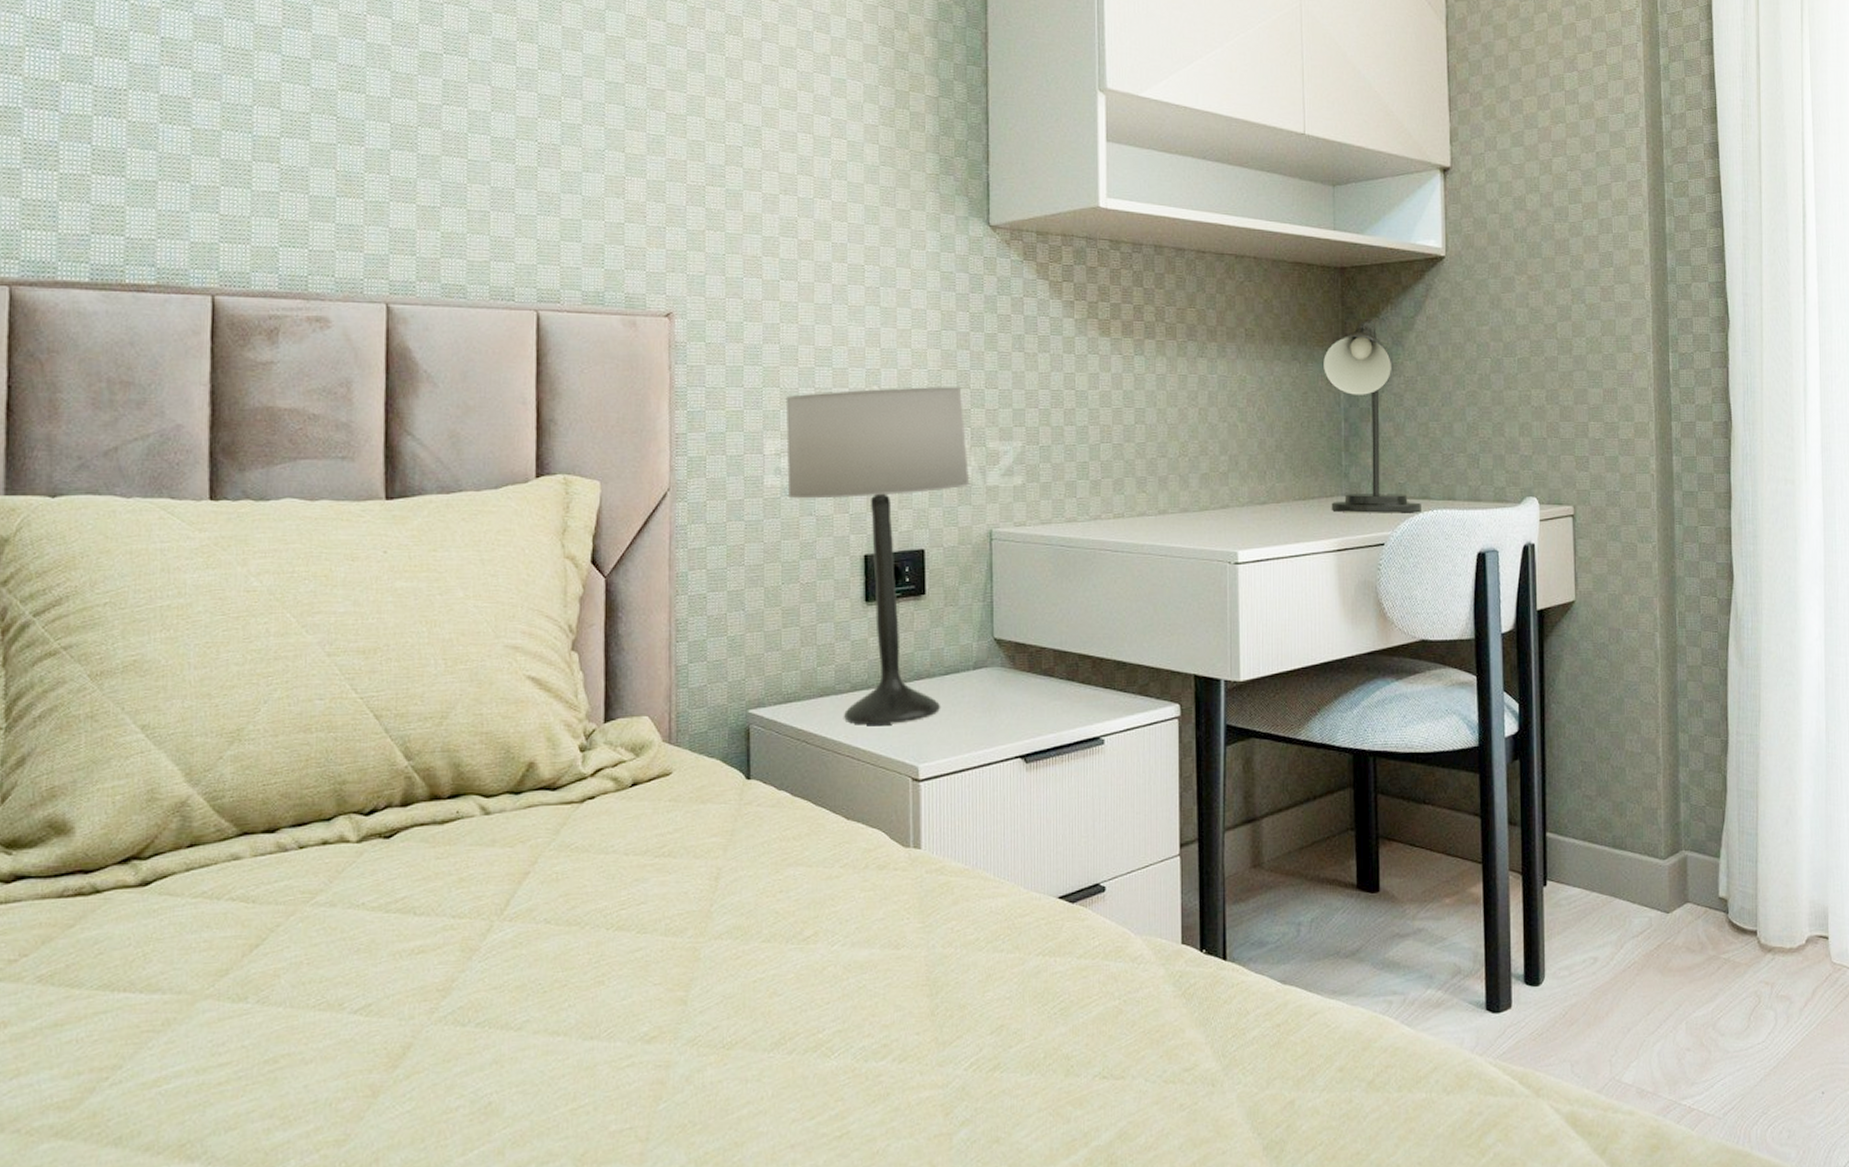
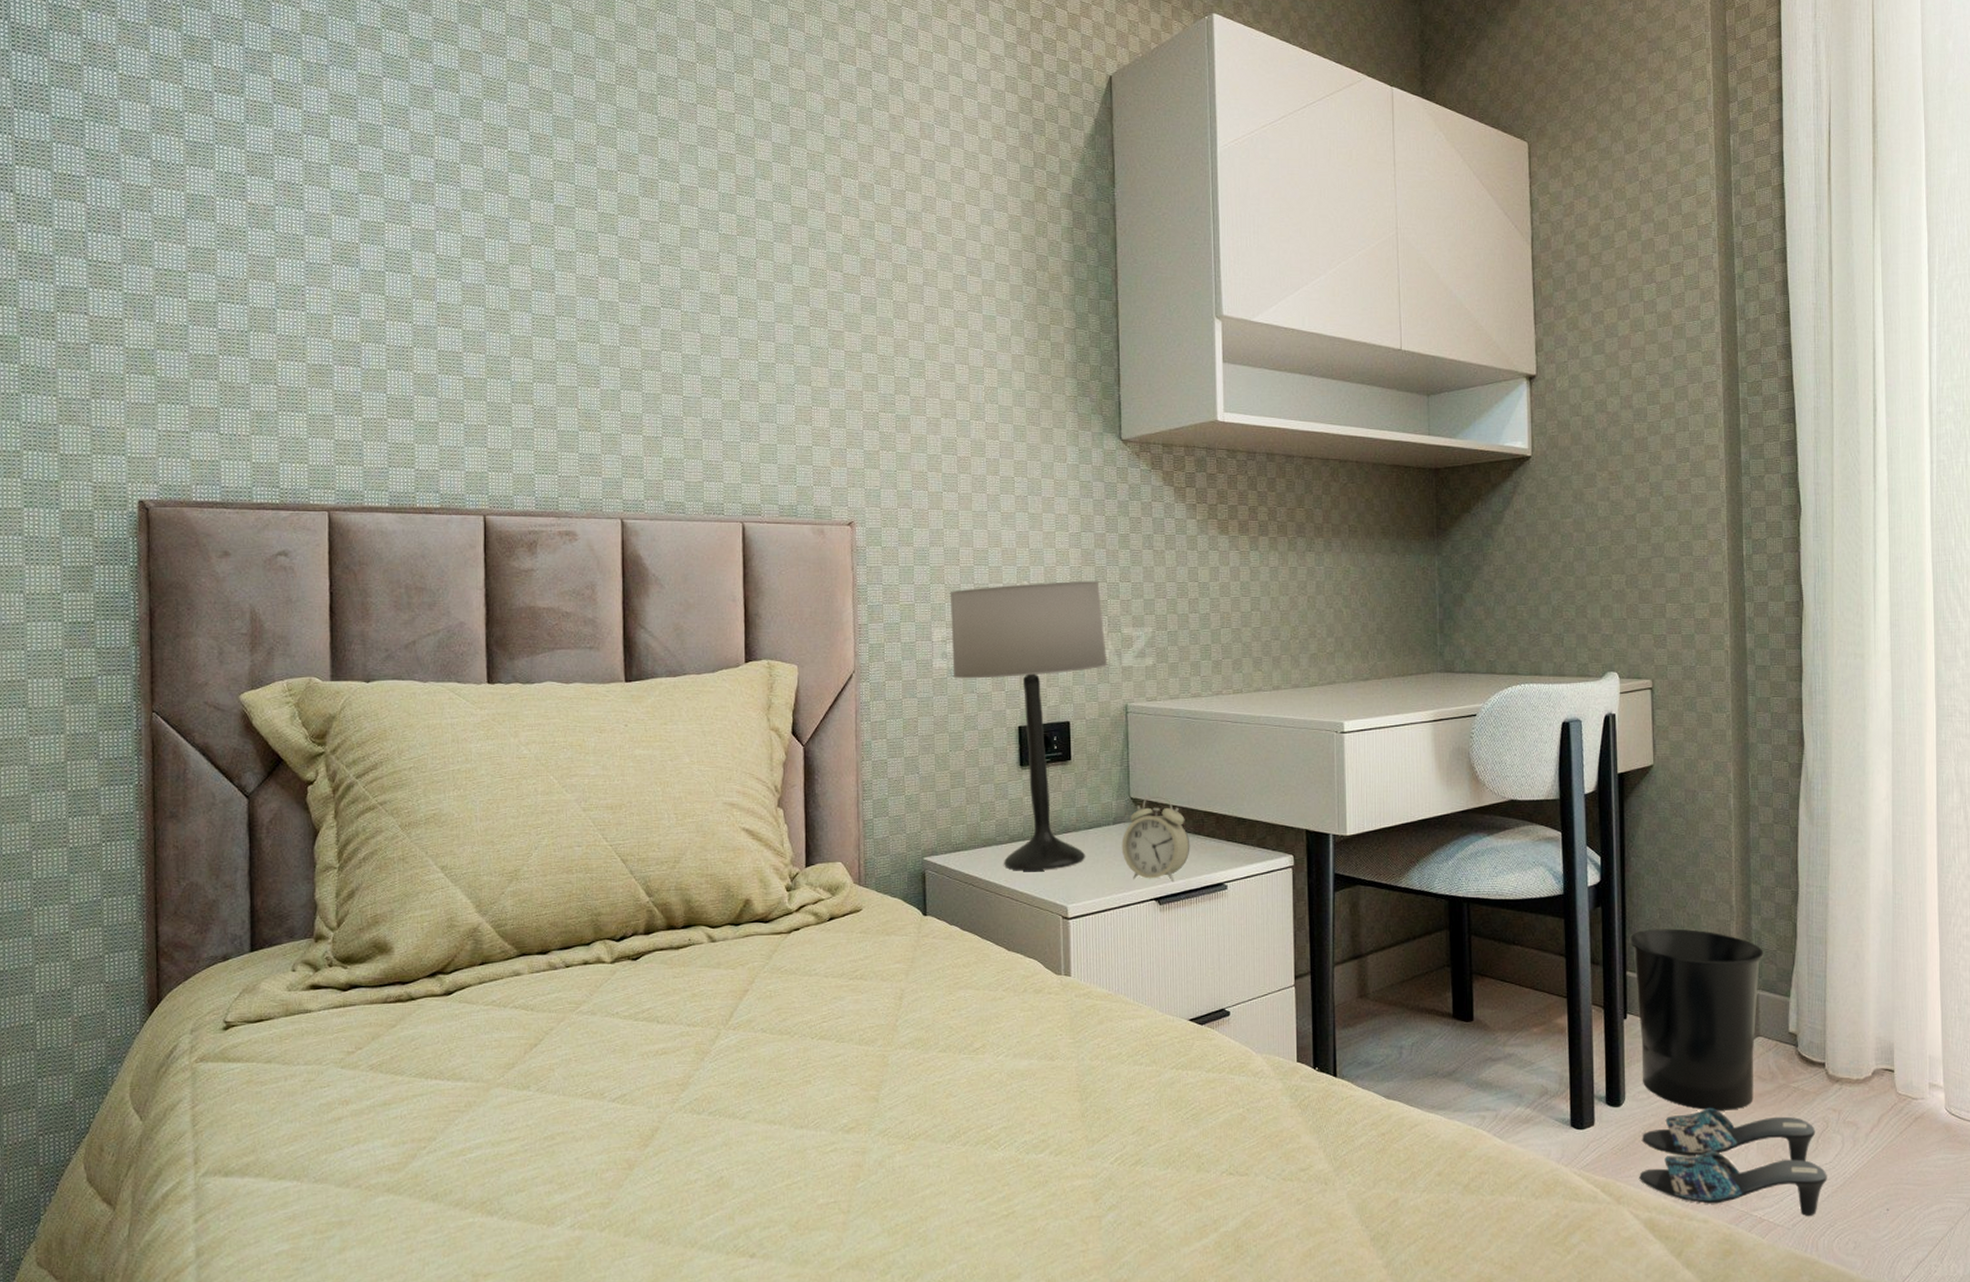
alarm clock: none [983,636,1062,735] -> present [1121,796,1190,881]
desk lamp: present [1322,319,1421,513] -> none [1419,515,1510,688]
waste bin: none [1549,783,1693,988] -> present [1629,928,1765,1111]
slippers: none [1560,984,1760,1103] -> present [1639,1107,1827,1216]

